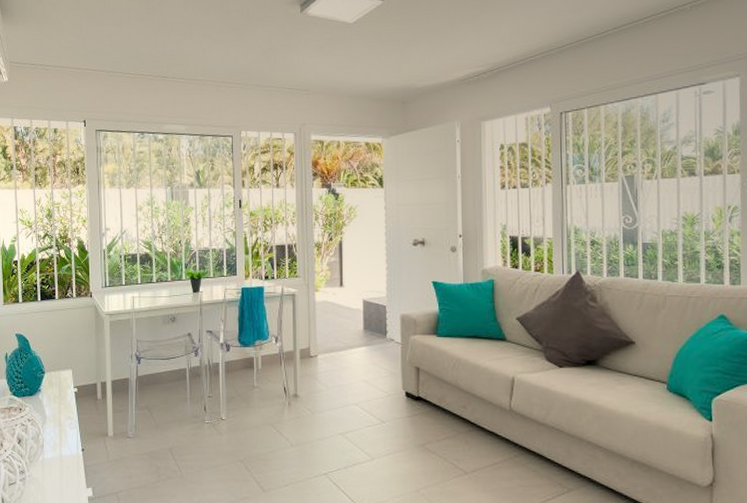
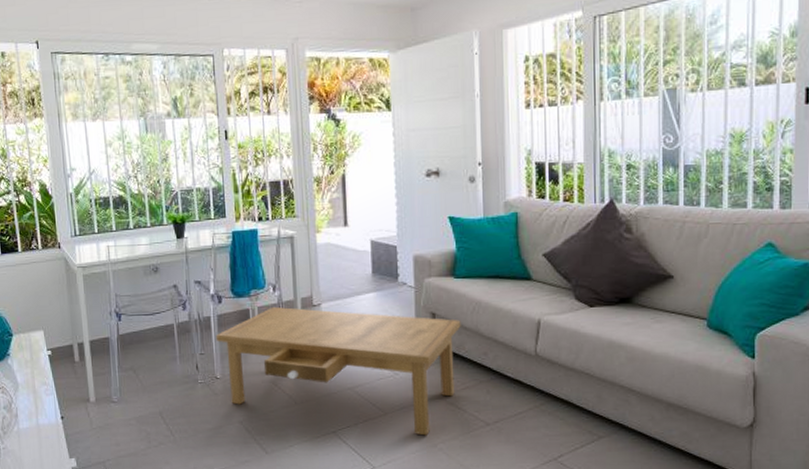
coffee table: none [223,356,442,481] -> present [215,306,461,436]

